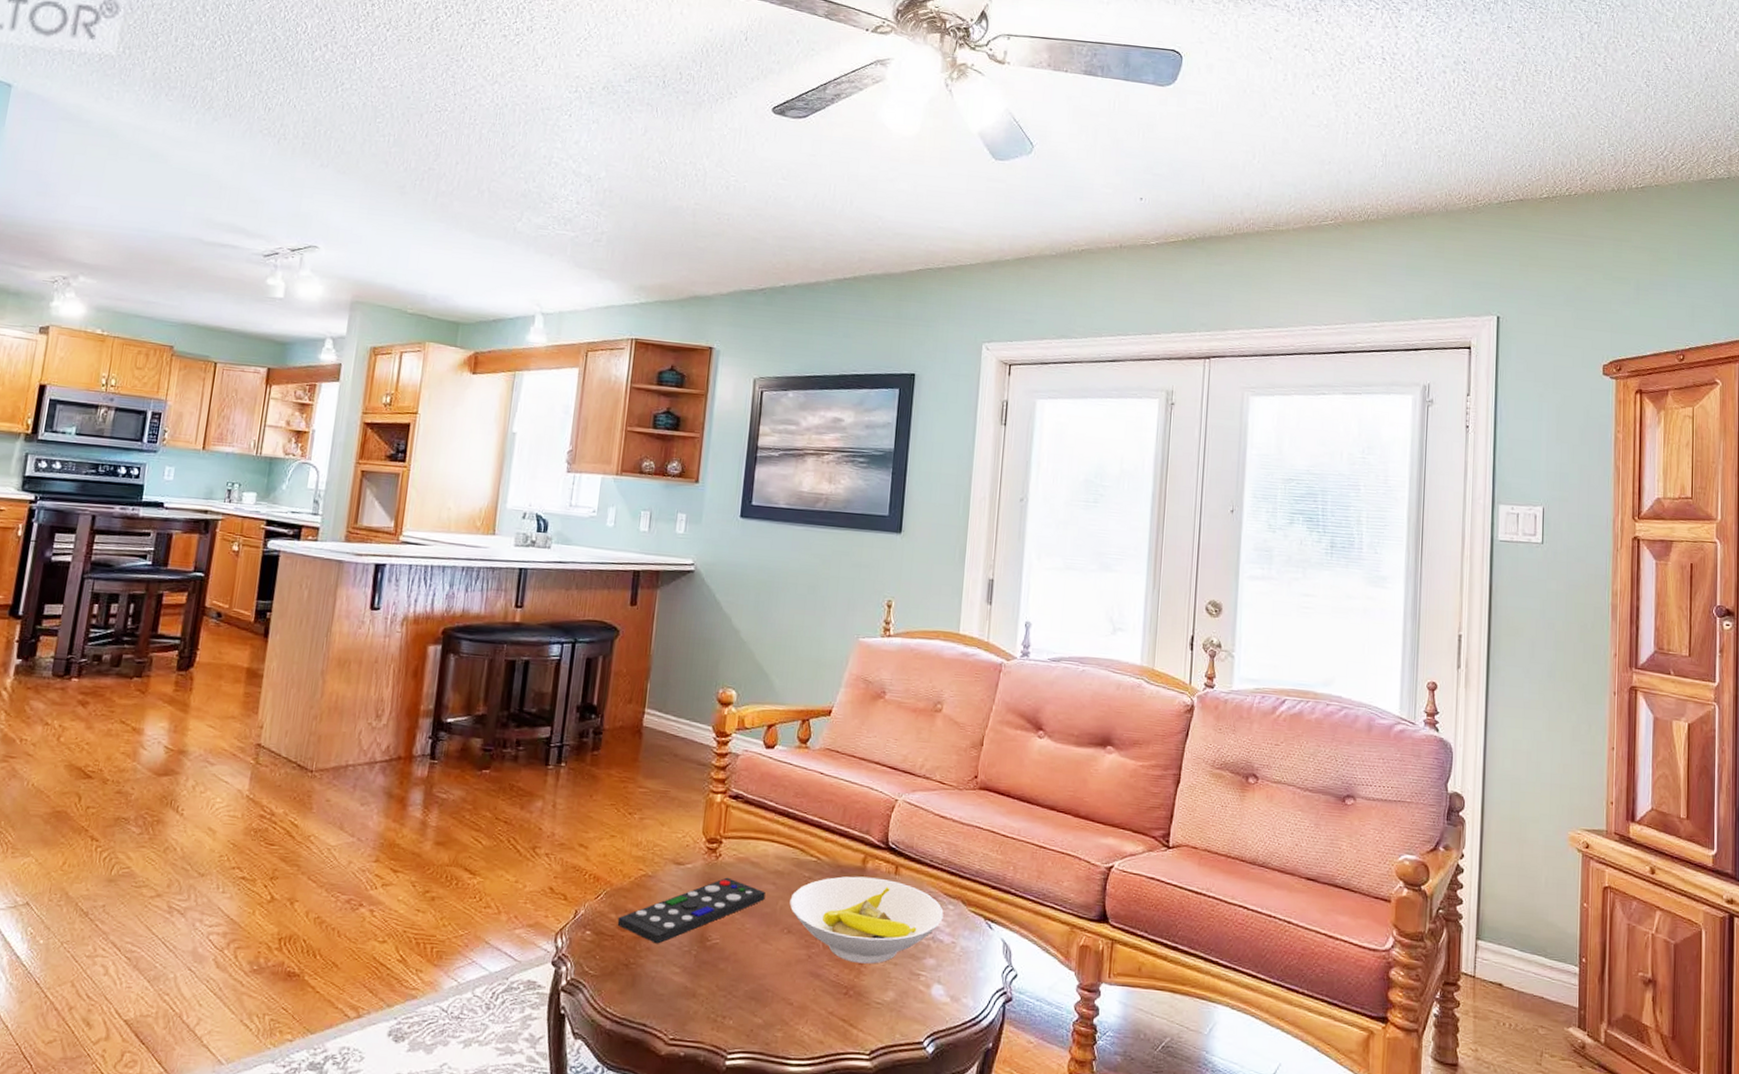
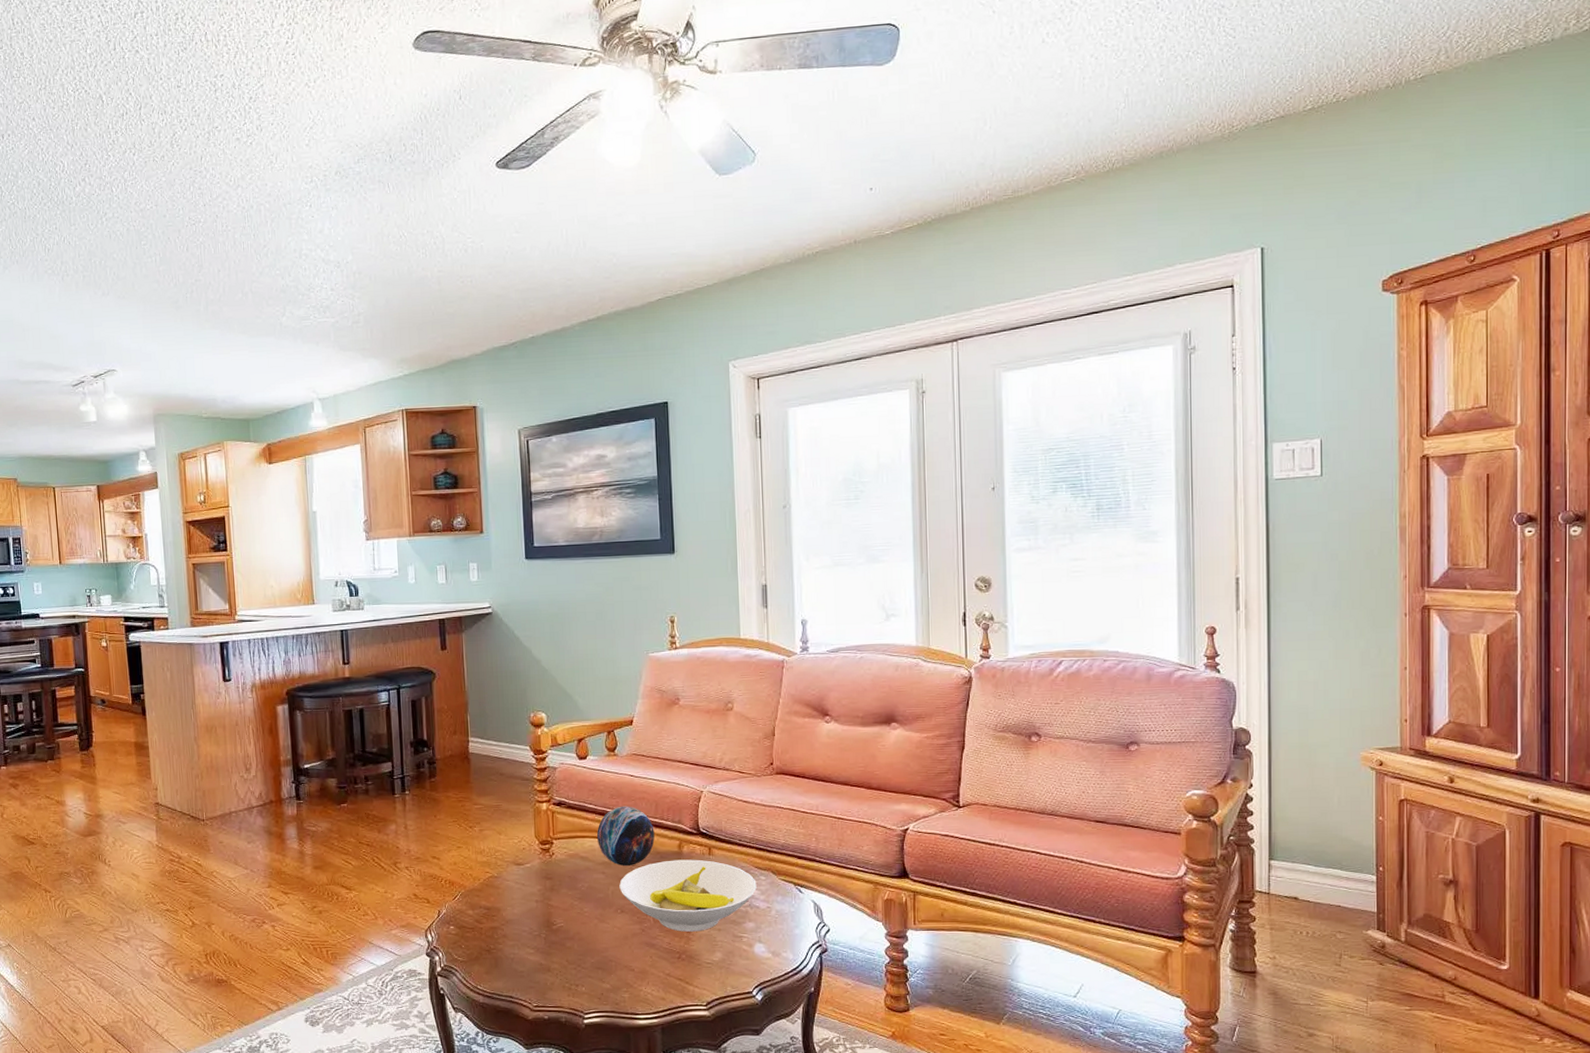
remote control: present [617,877,766,944] -> none [475,871,597,931]
decorative orb: none [772,807,839,878] -> present [597,806,655,866]

